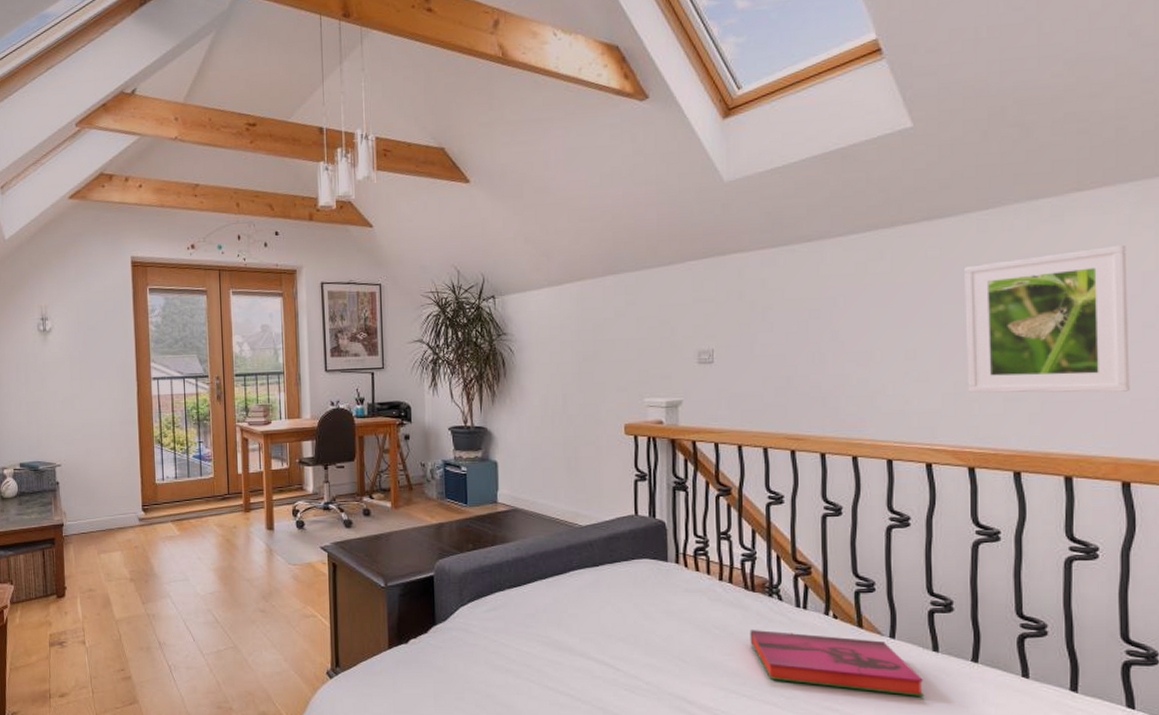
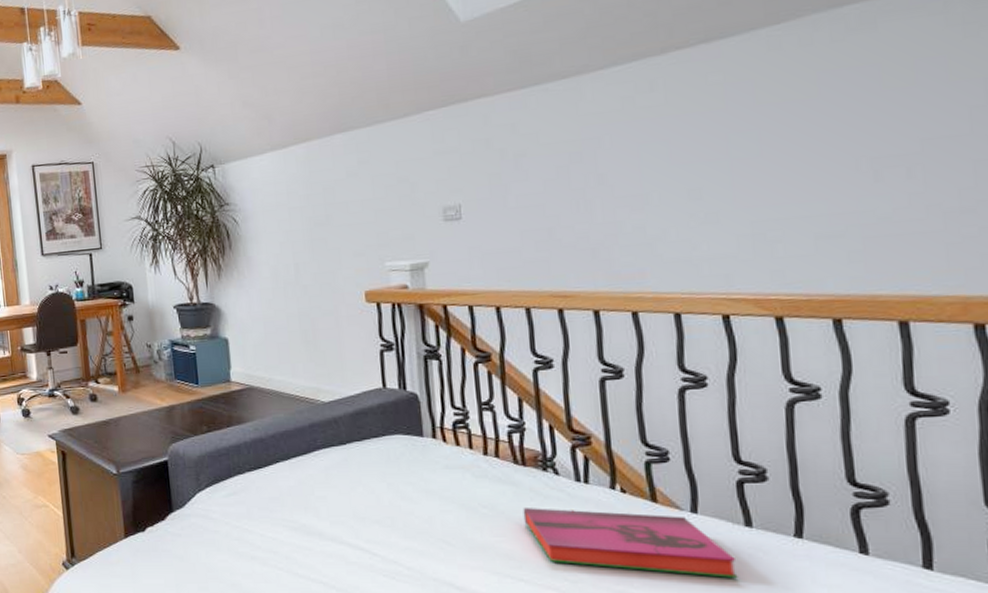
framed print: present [964,244,1130,393] -> none [755,48,977,233]

